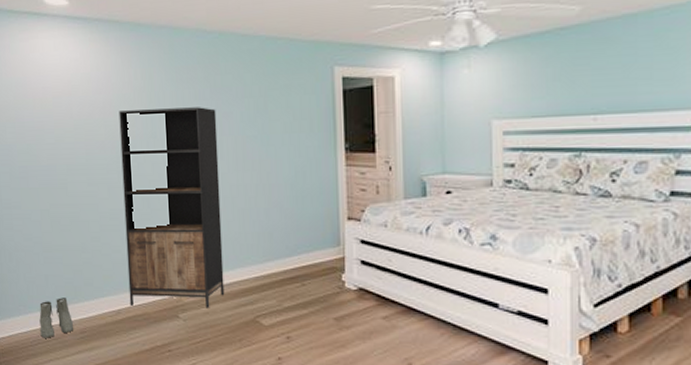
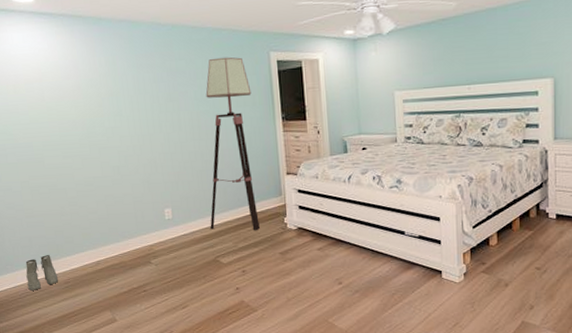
bookshelf: present [119,107,225,309] -> none [87,88,189,257]
floor lamp: none [250,71,311,287] -> present [205,57,260,230]

